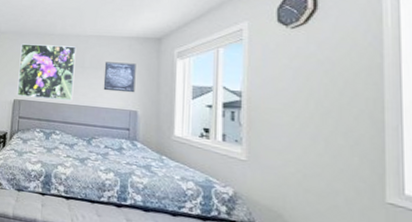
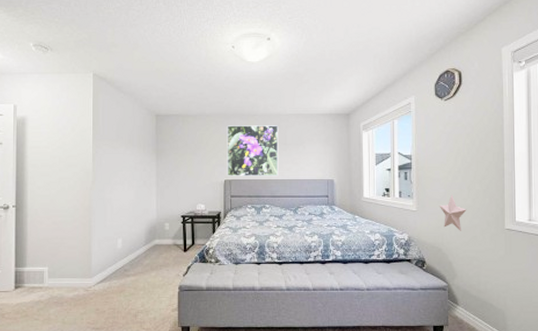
wall art: present [103,62,136,93] -> none [304,138,331,164]
decorative star: none [280,145,323,196] -> present [439,194,467,231]

